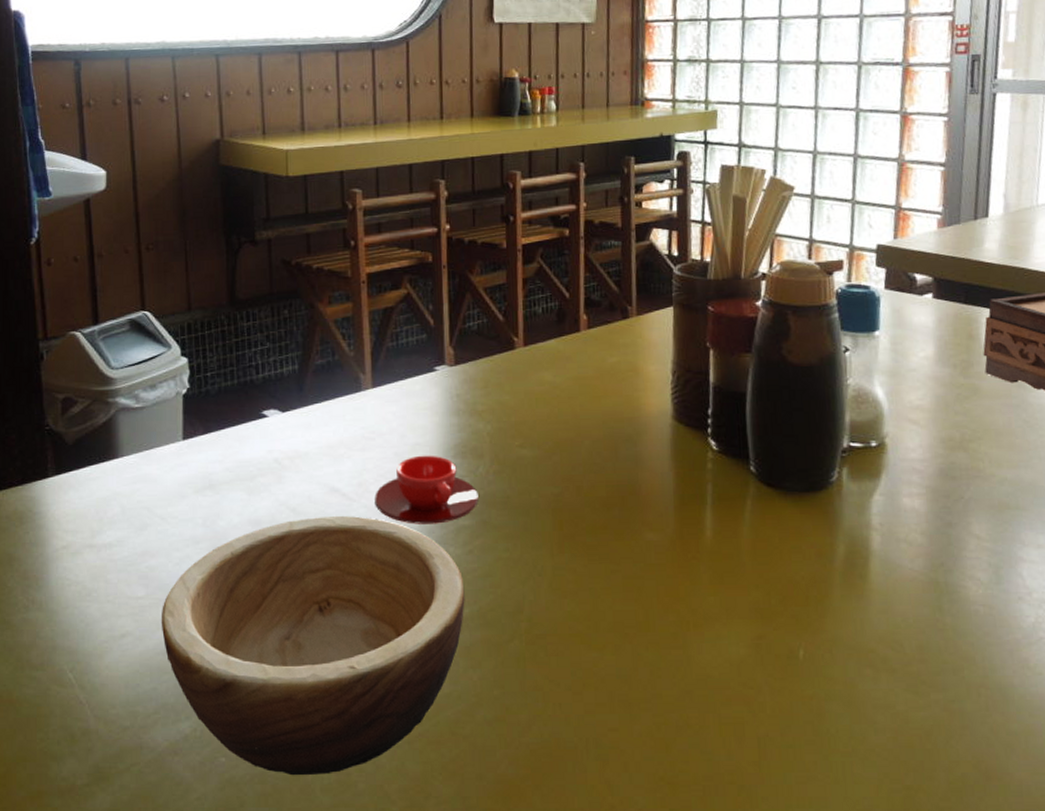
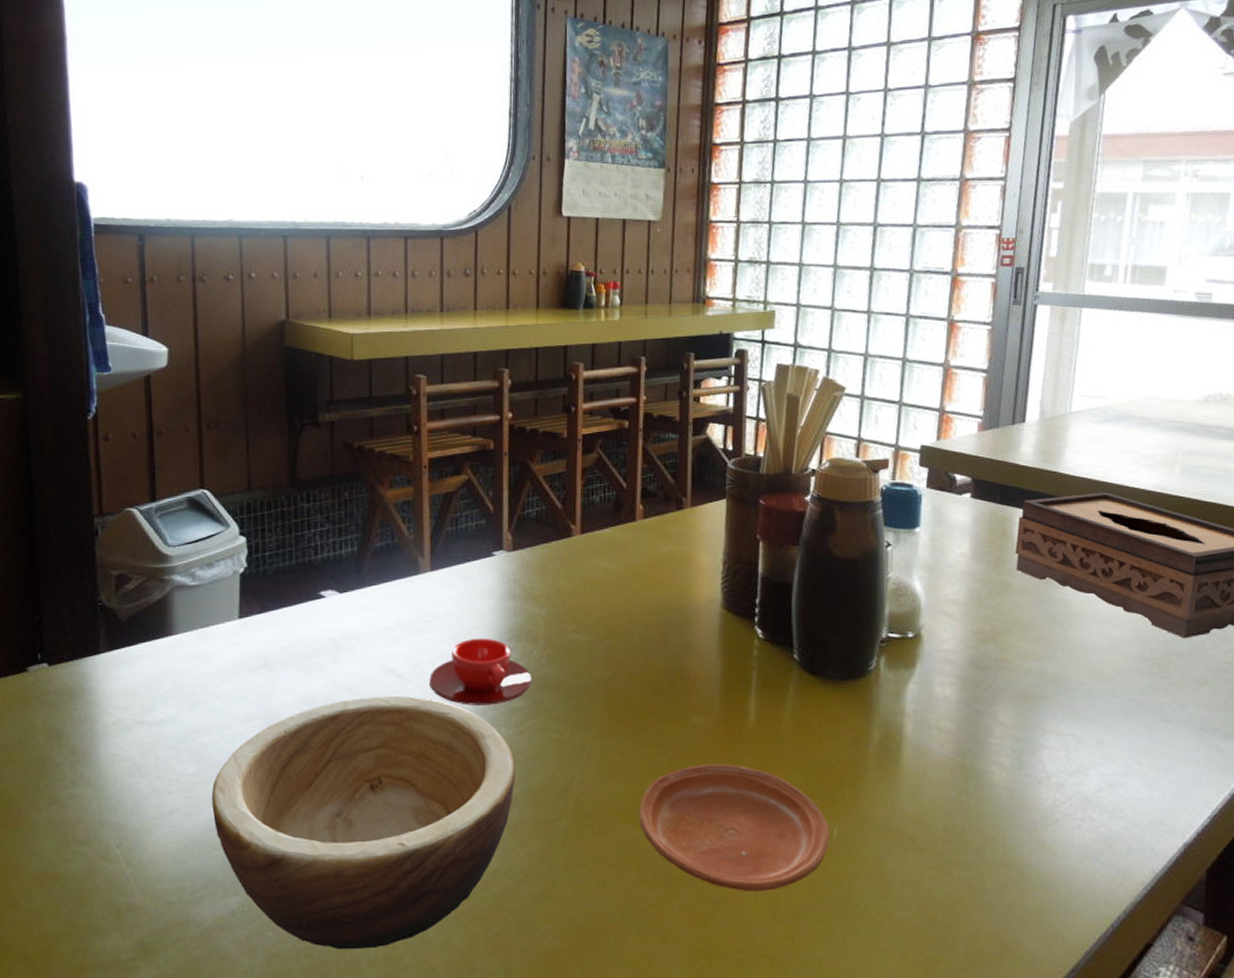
plate: none [594,581,796,715] -> present [639,763,830,891]

